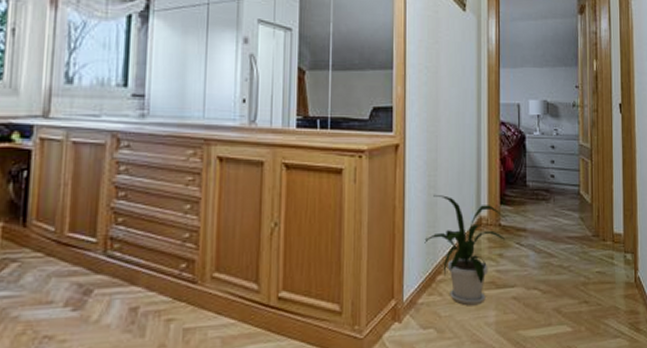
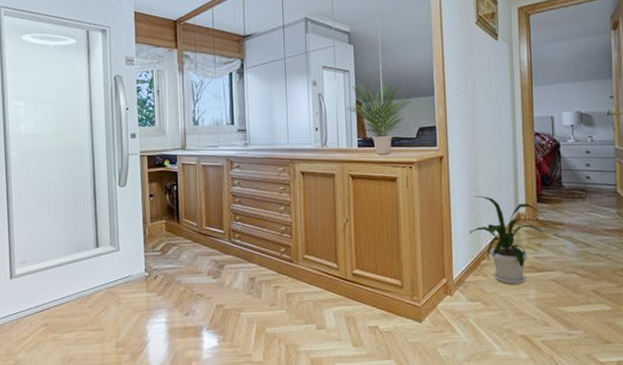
potted plant: none [286,46,364,139] -> present [347,81,410,155]

